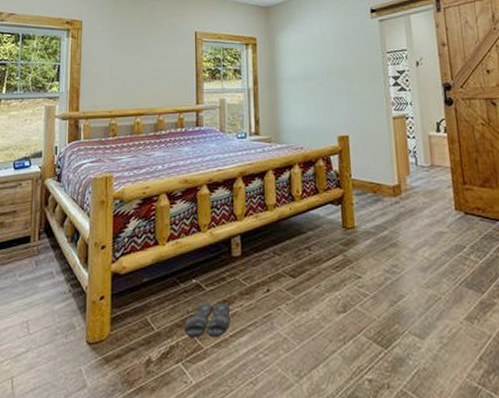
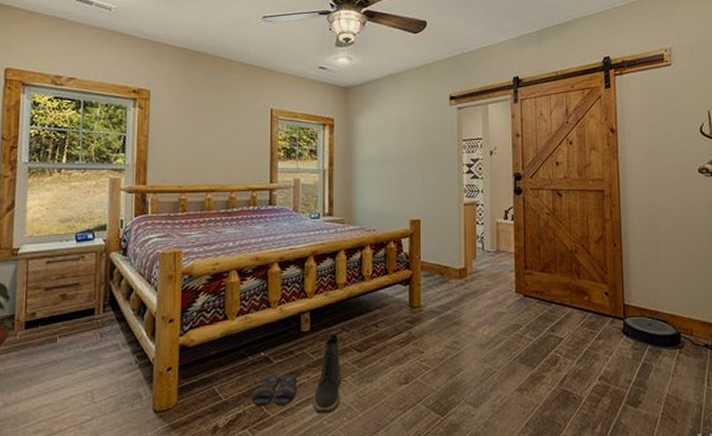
boot: none [247,259,276,347] -> present [313,334,341,414]

